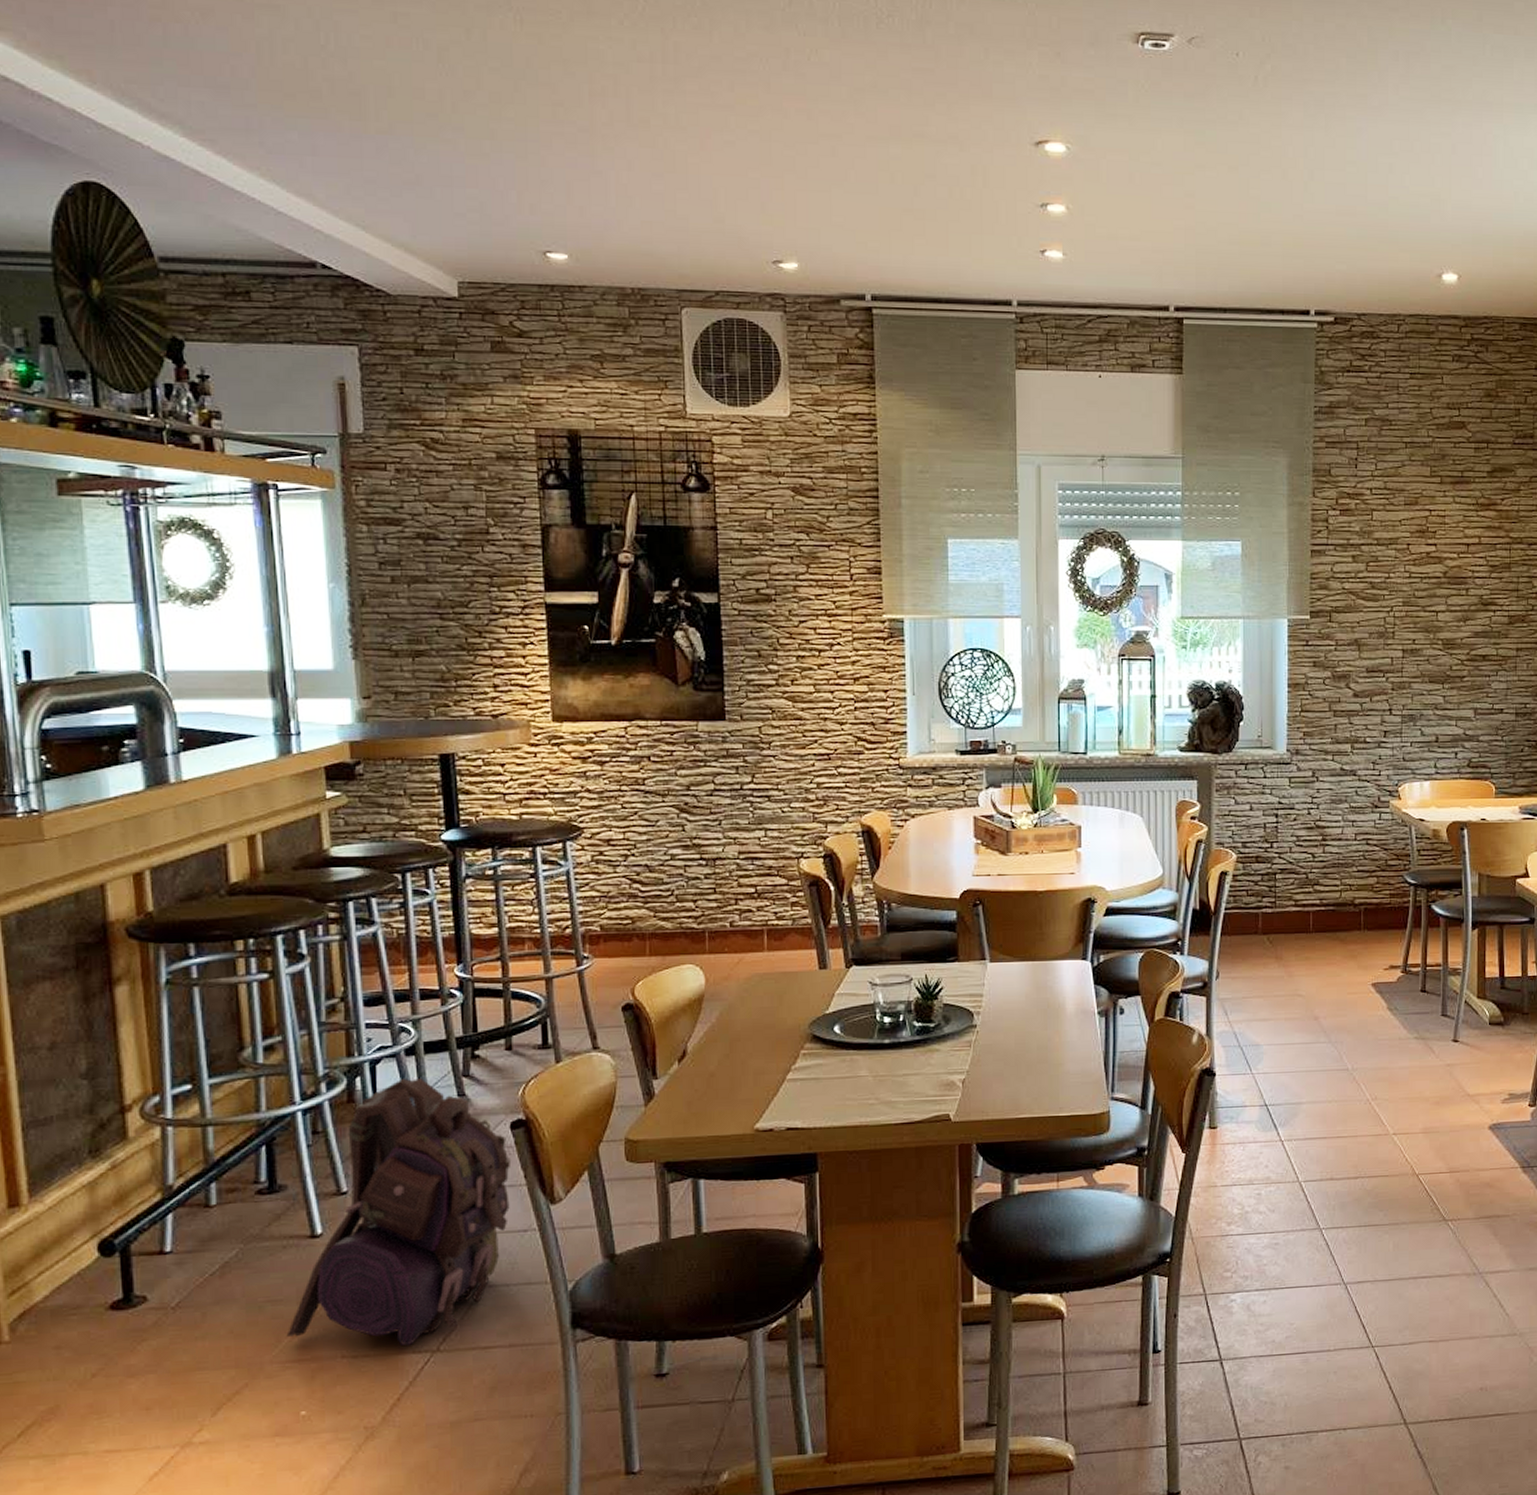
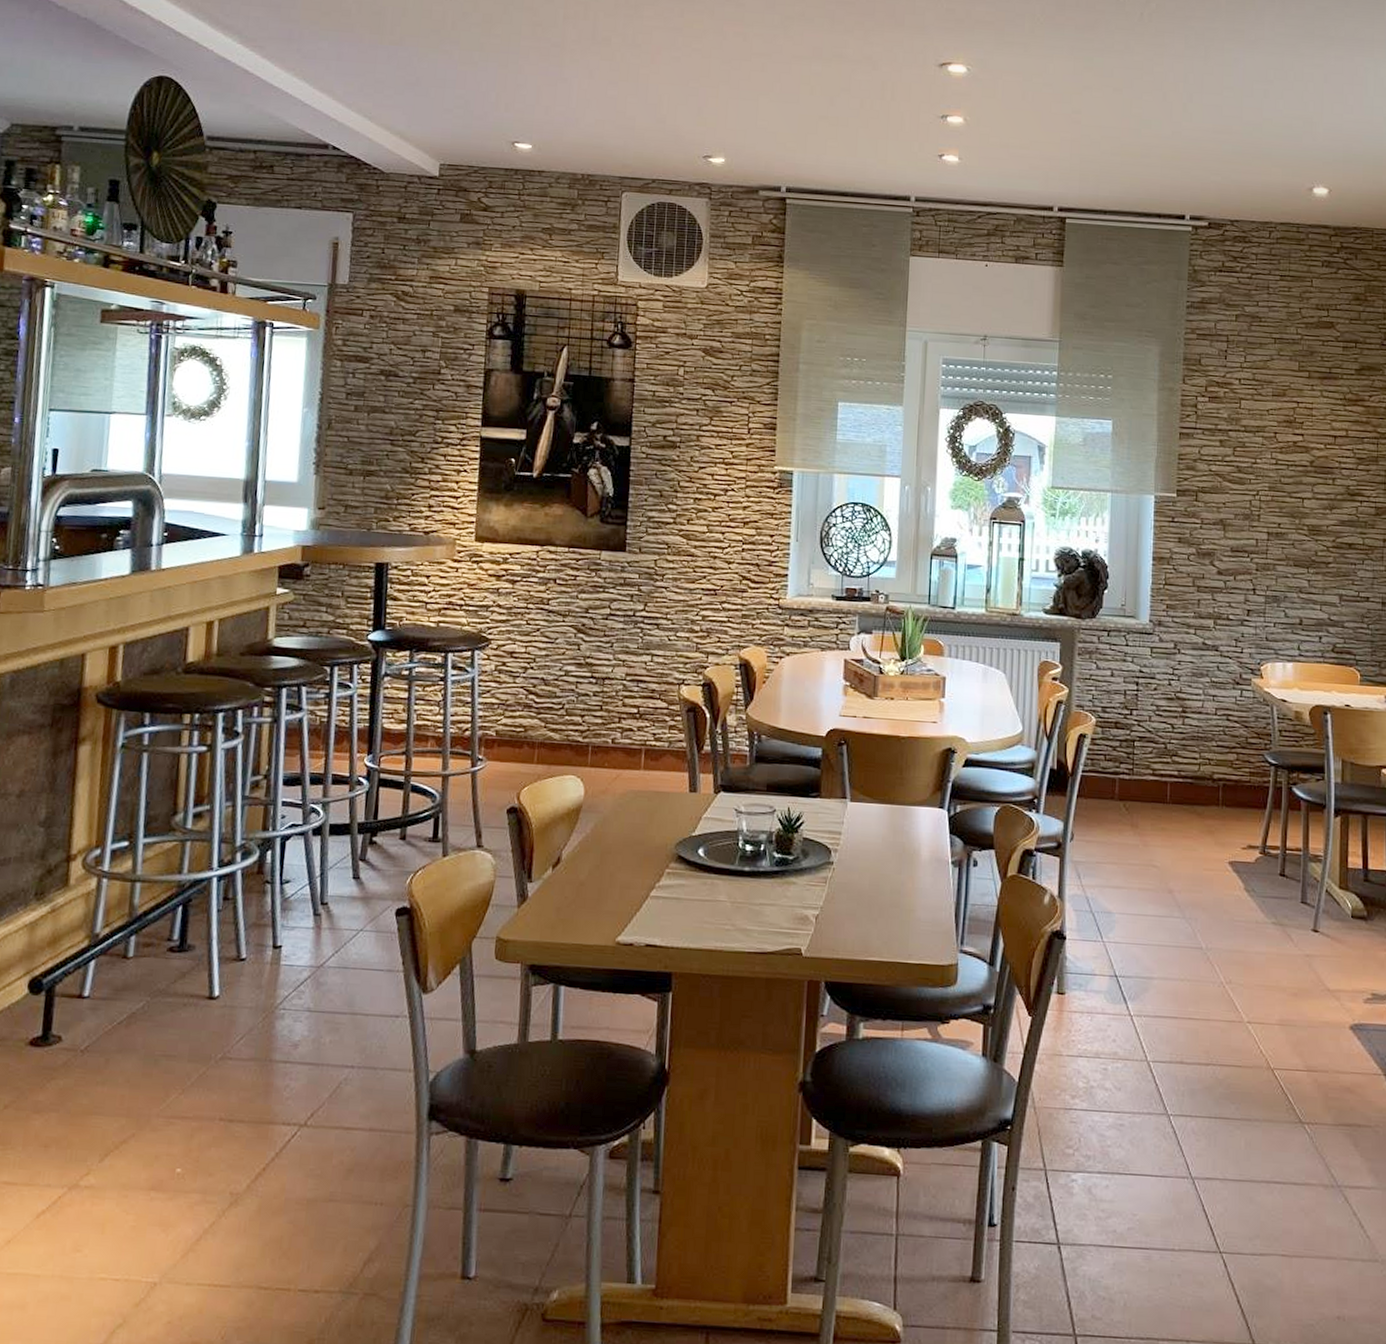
backpack: present [286,1078,512,1346] -> none [174,856,393,1117]

